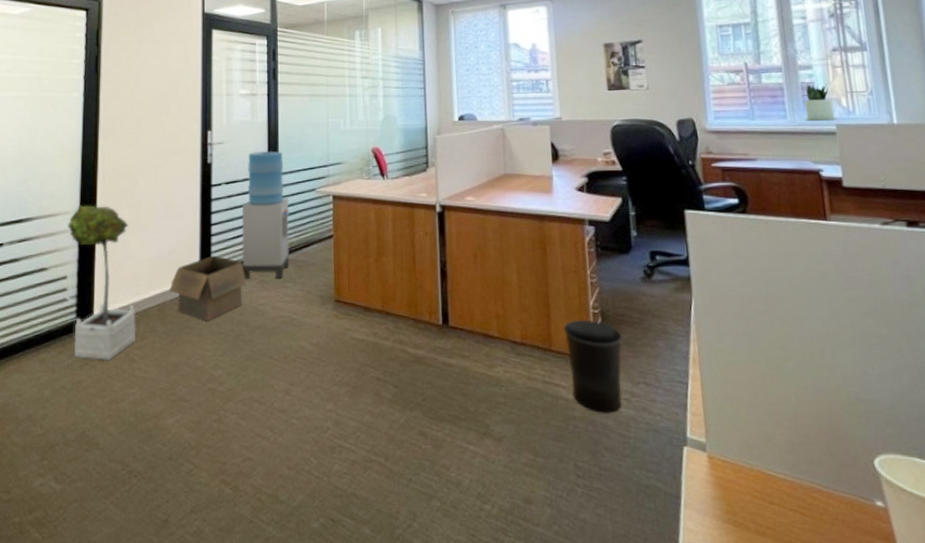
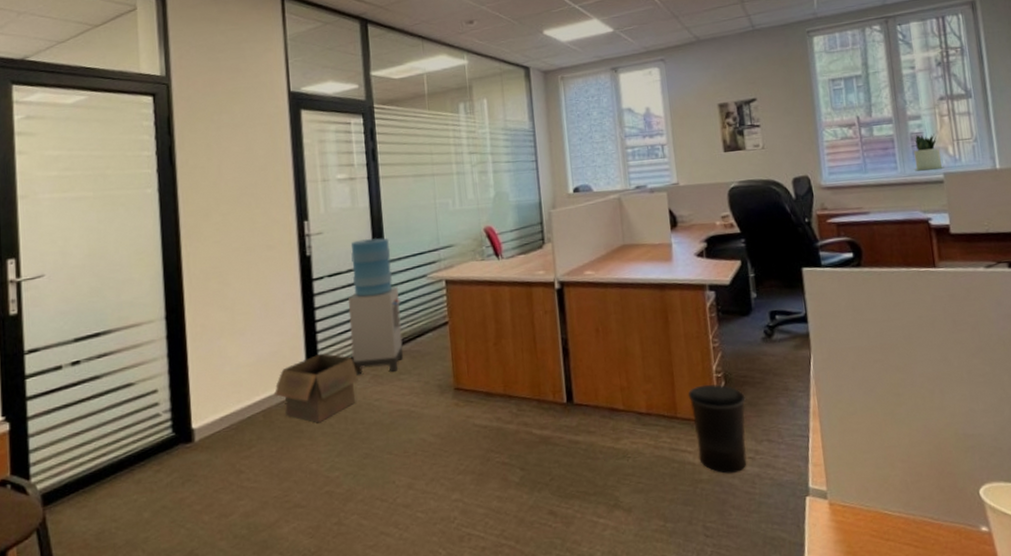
potted tree: present [68,205,137,360] -> none [153,310,242,475]

